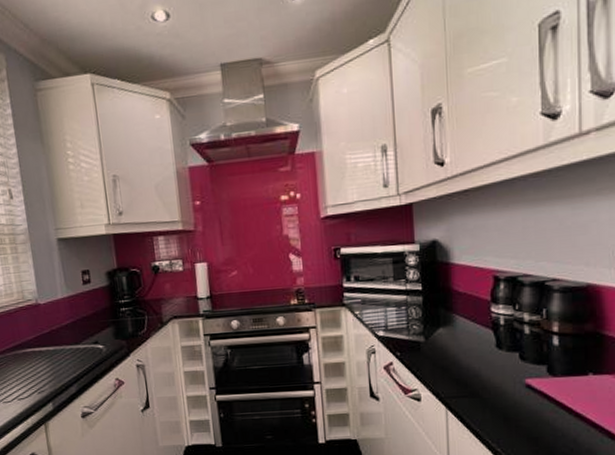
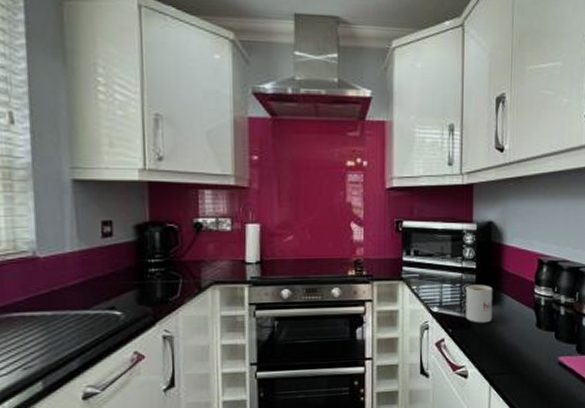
mug: none [412,306,444,346] -> present [466,285,493,323]

